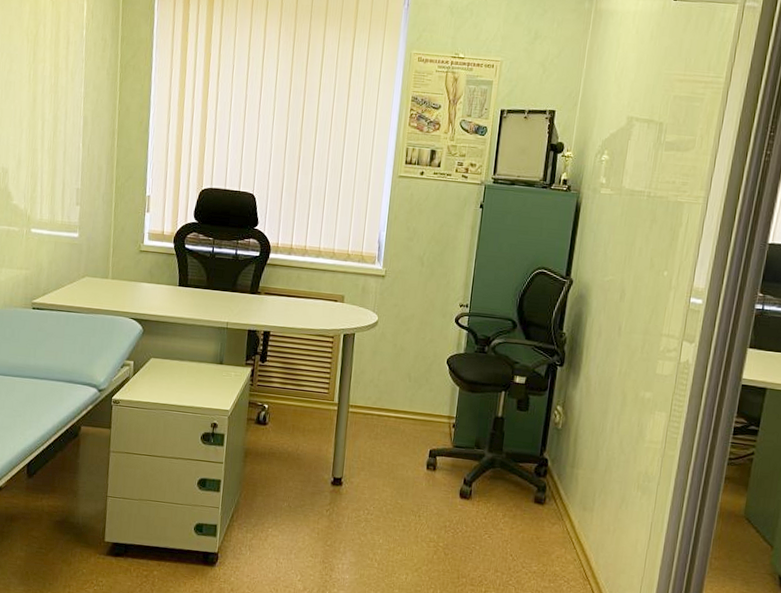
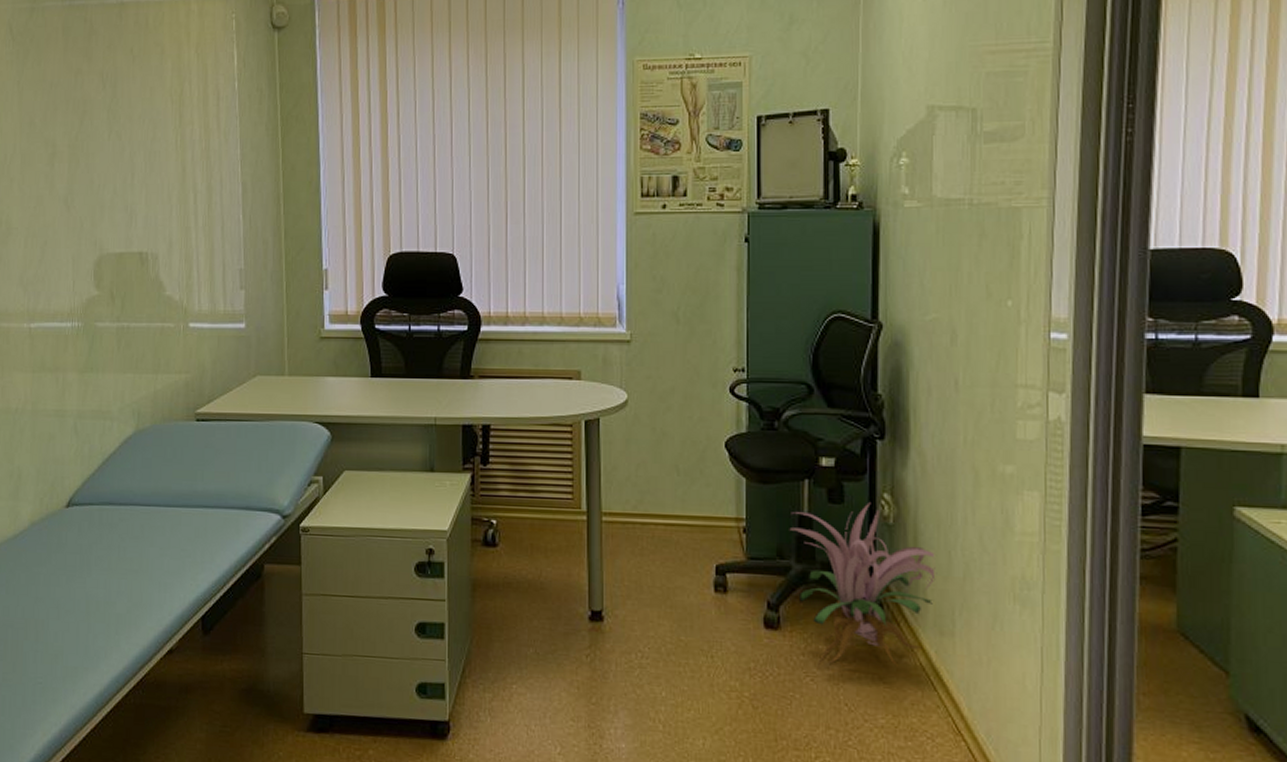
decorative plant: none [487,412,588,531] -> present [791,502,937,668]

